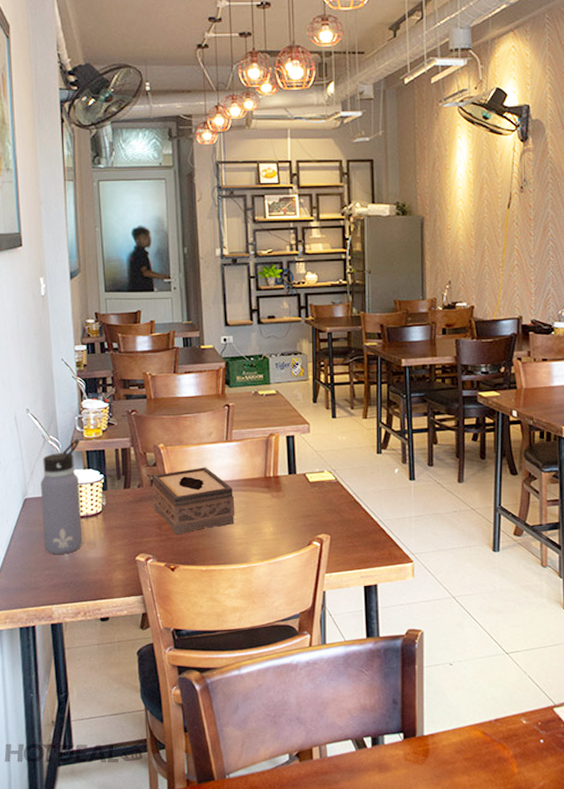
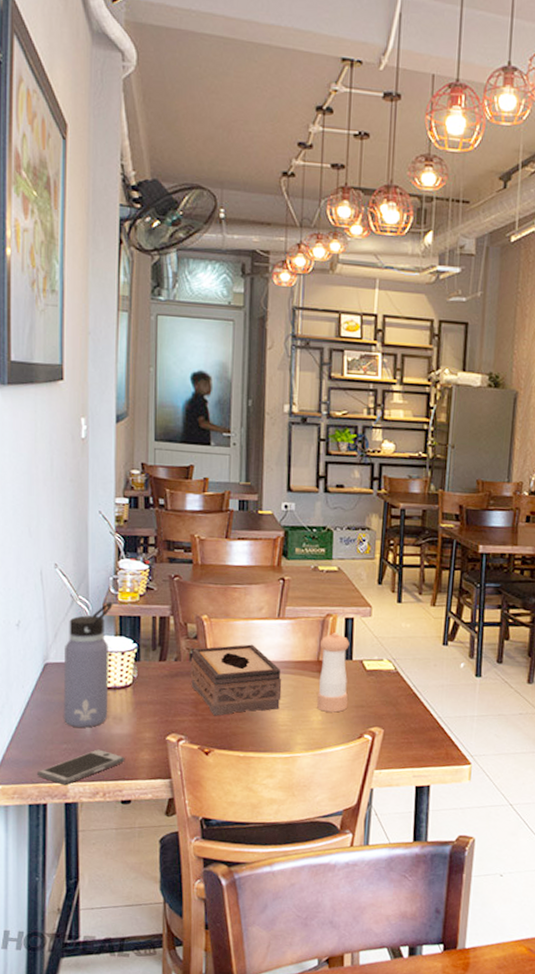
smartphone: none [25,573,101,608] -> present [37,749,125,785]
pepper shaker: none [265,450,295,523] -> present [317,633,350,713]

